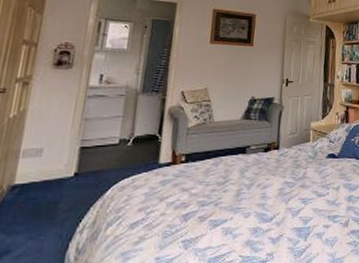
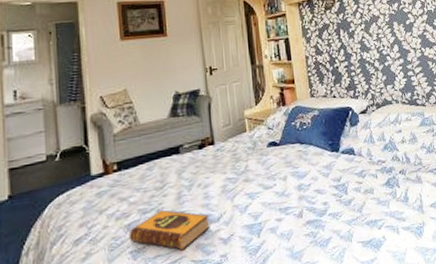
hardback book: none [183,204,263,245] -> present [128,209,210,251]

